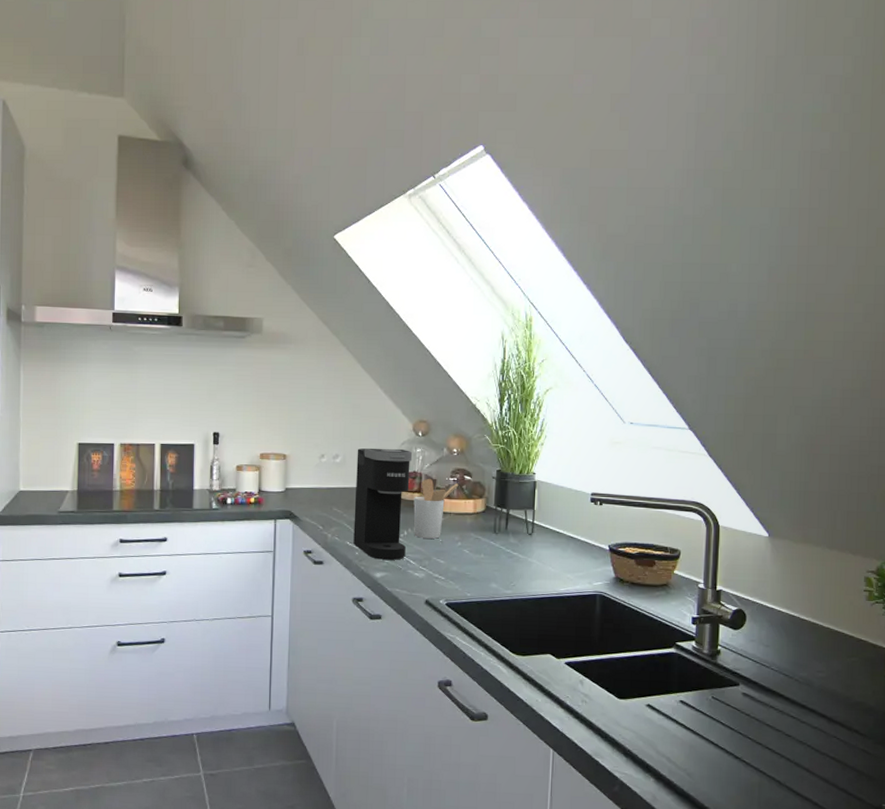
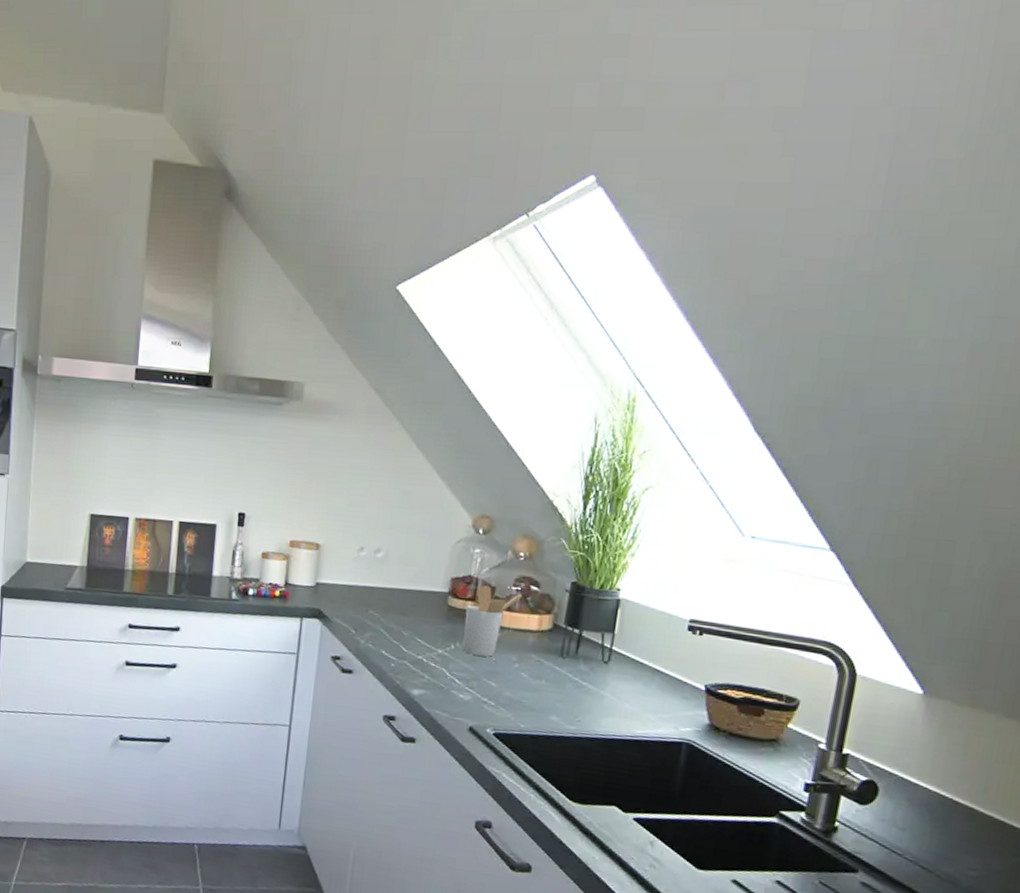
coffee maker: present [353,448,413,560] -> none [389,543,470,677]

